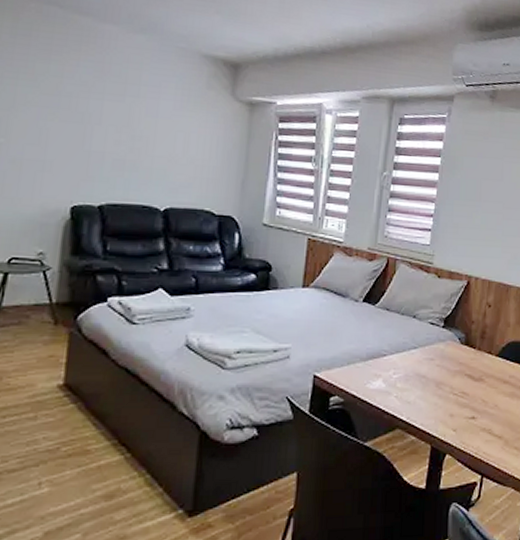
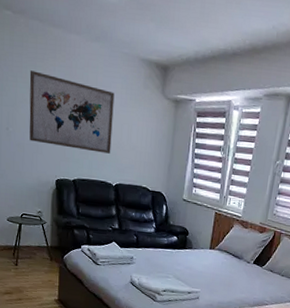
wall art: none [31,65,166,169] -> present [29,70,115,154]

